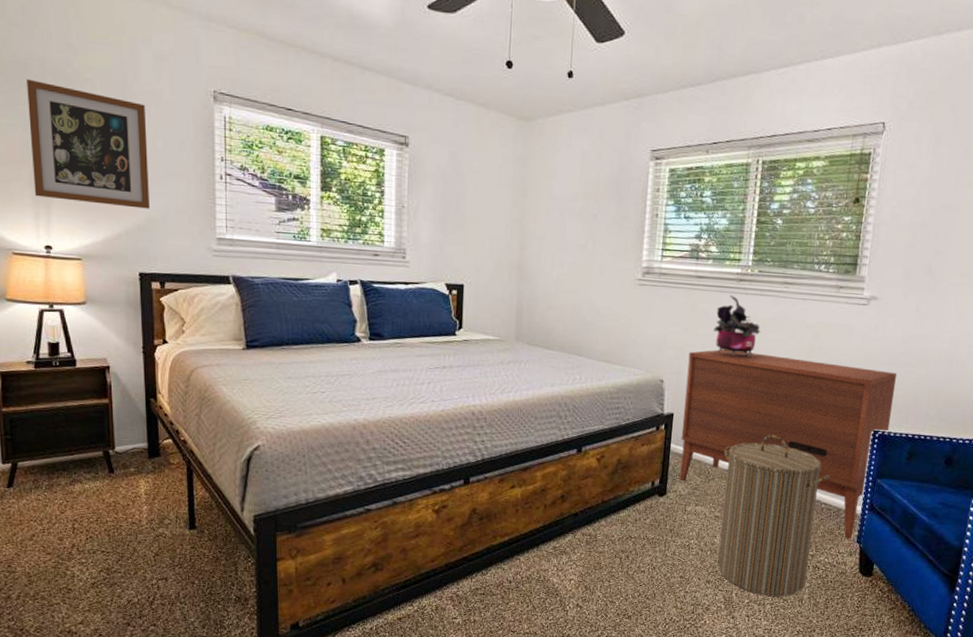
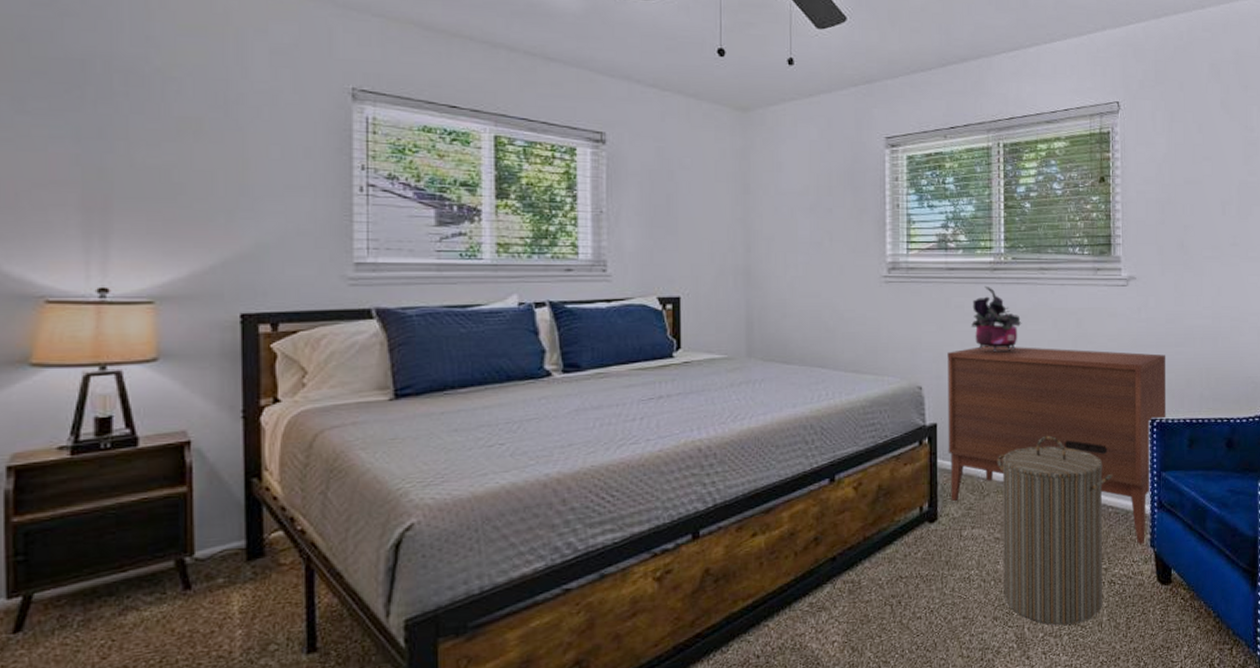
wall art: present [26,78,149,209] -> none [83,79,258,233]

